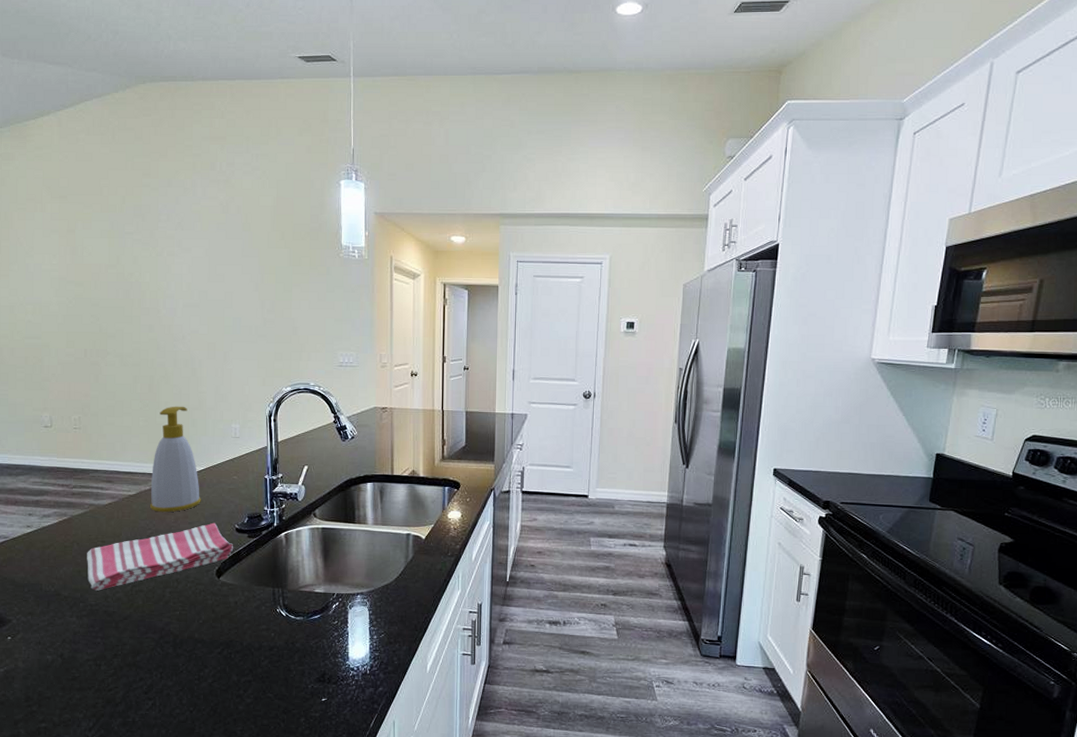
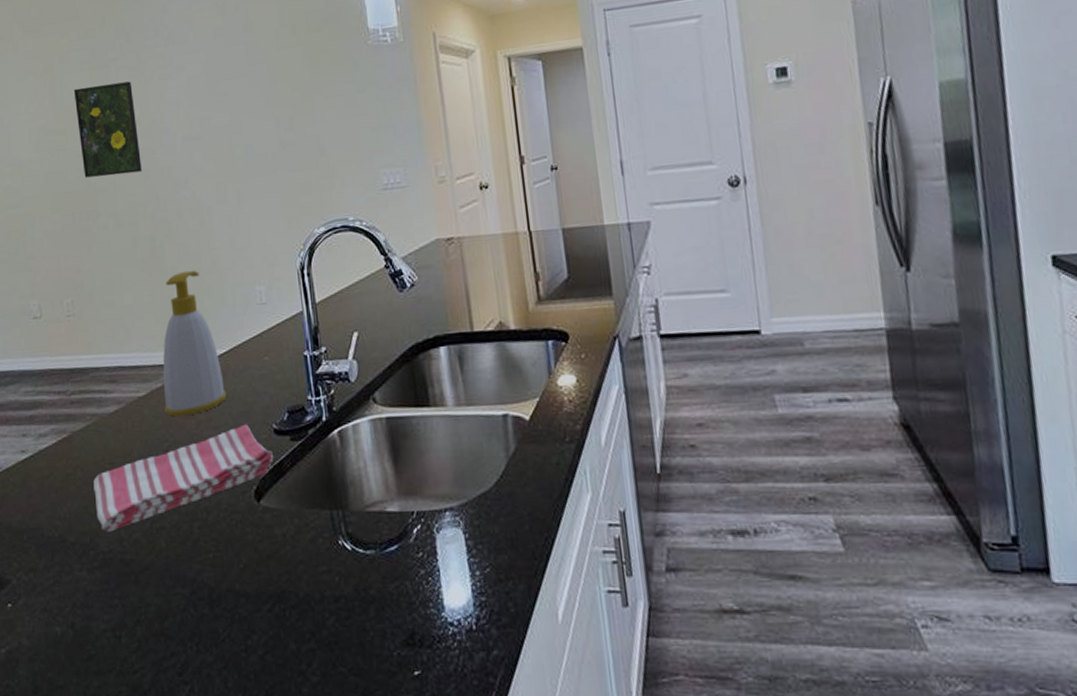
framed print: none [93,251,147,325] -> present [73,81,142,178]

